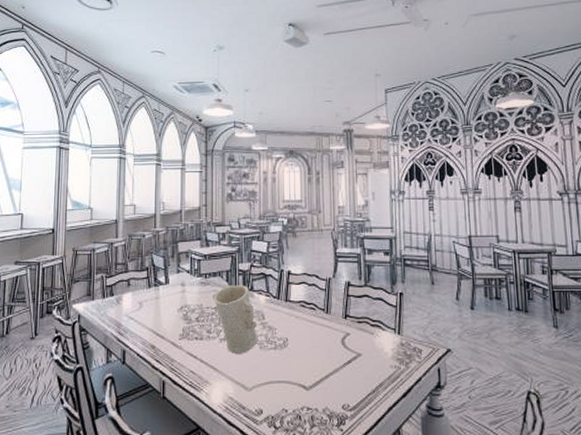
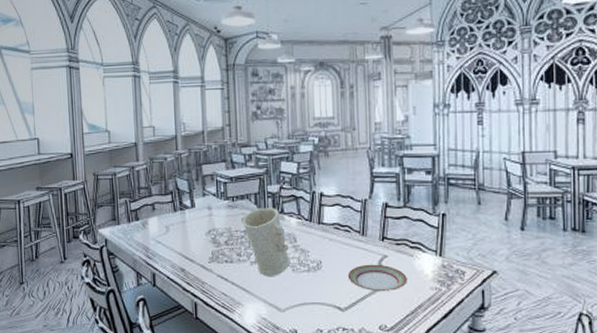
plate: none [312,342,368,370] -> present [347,264,407,292]

